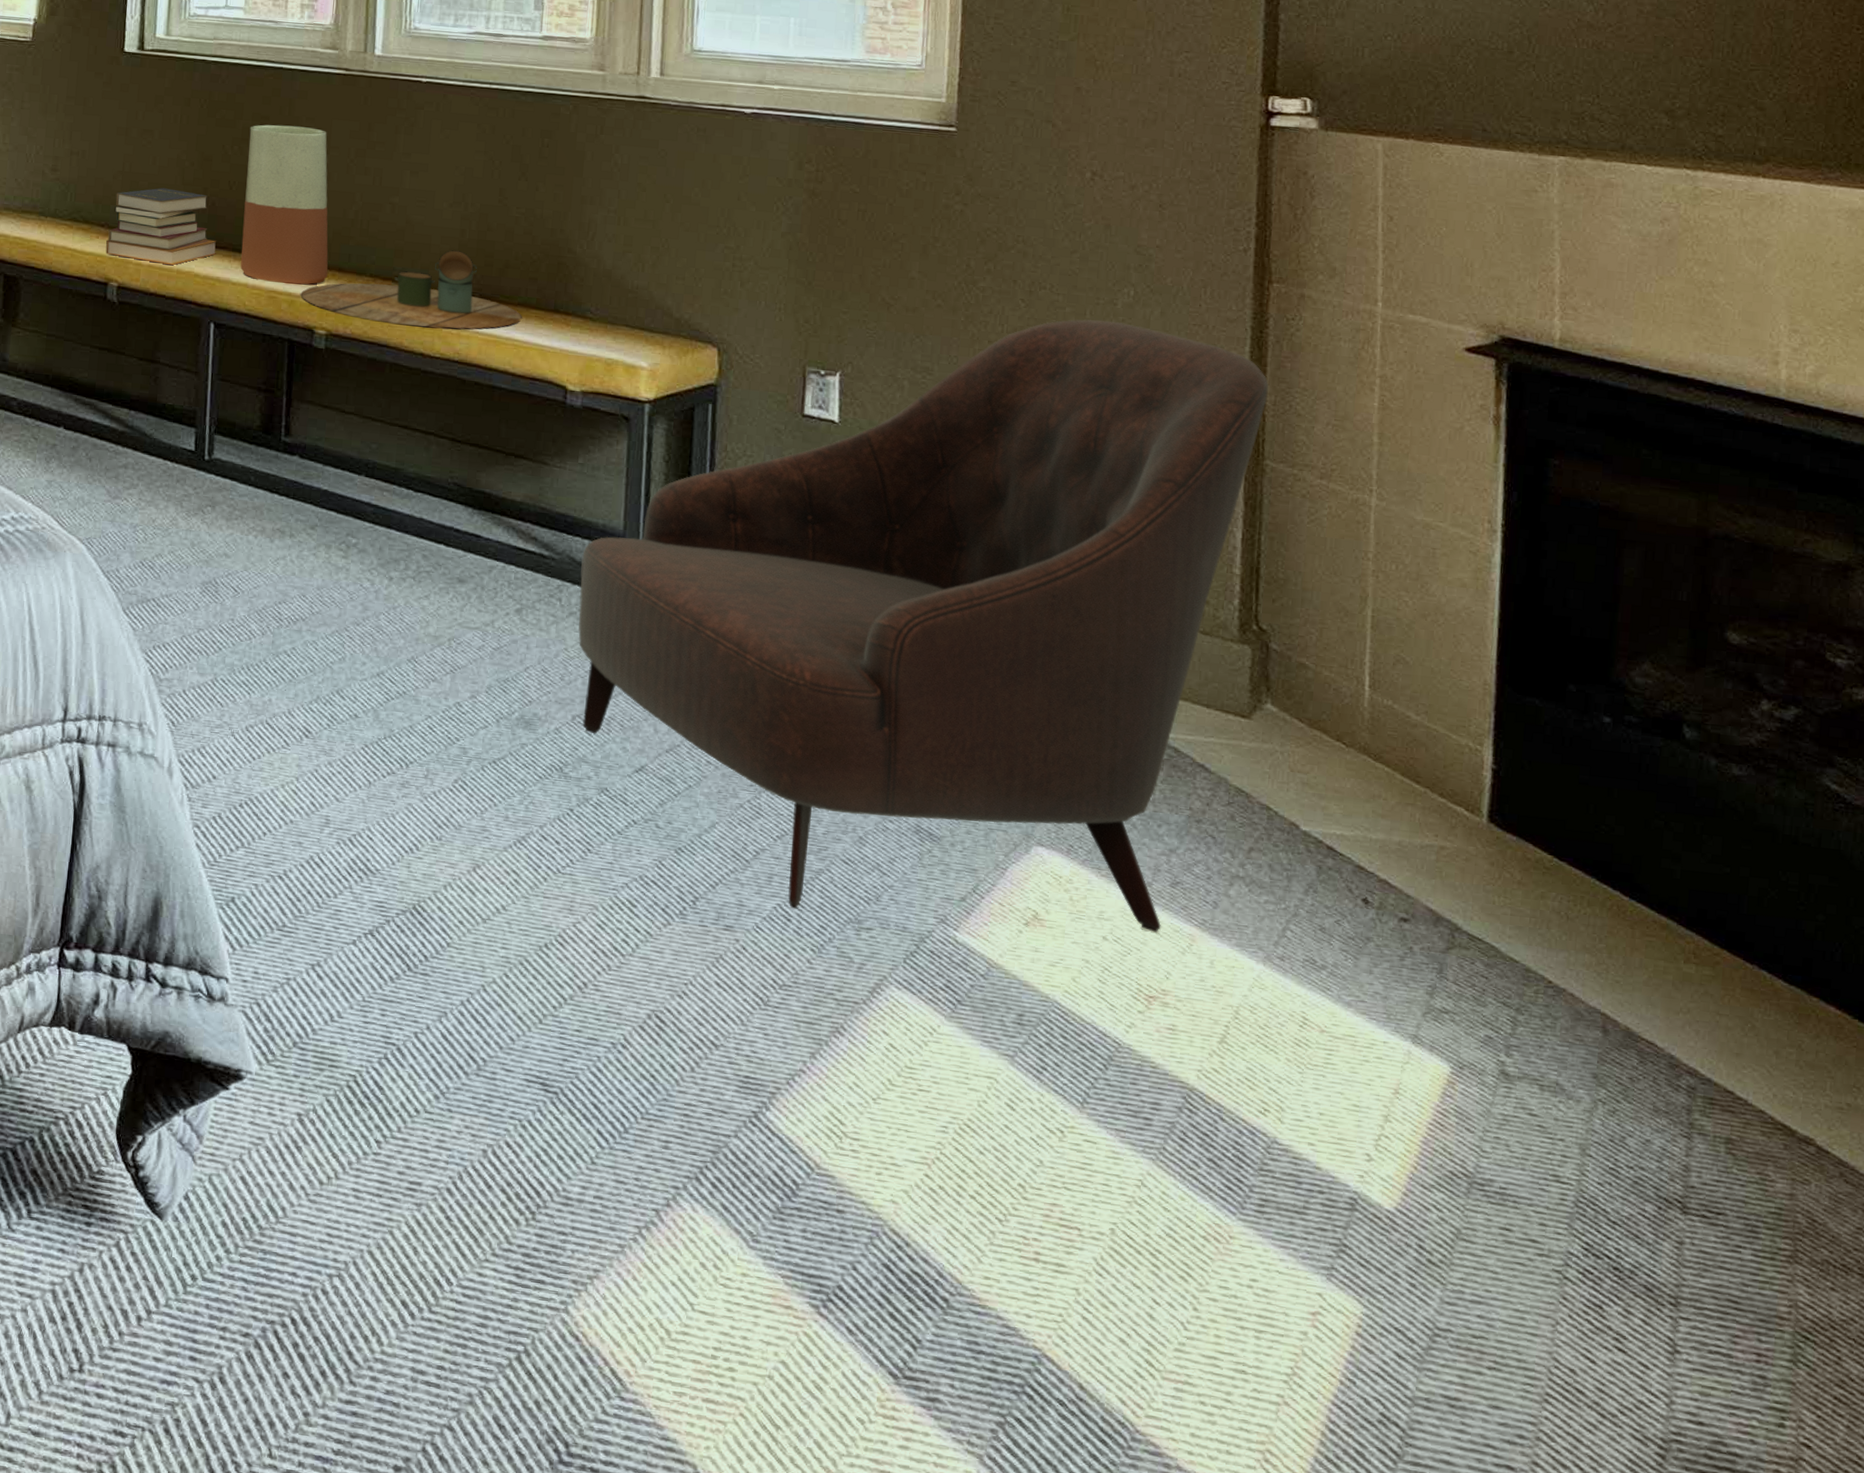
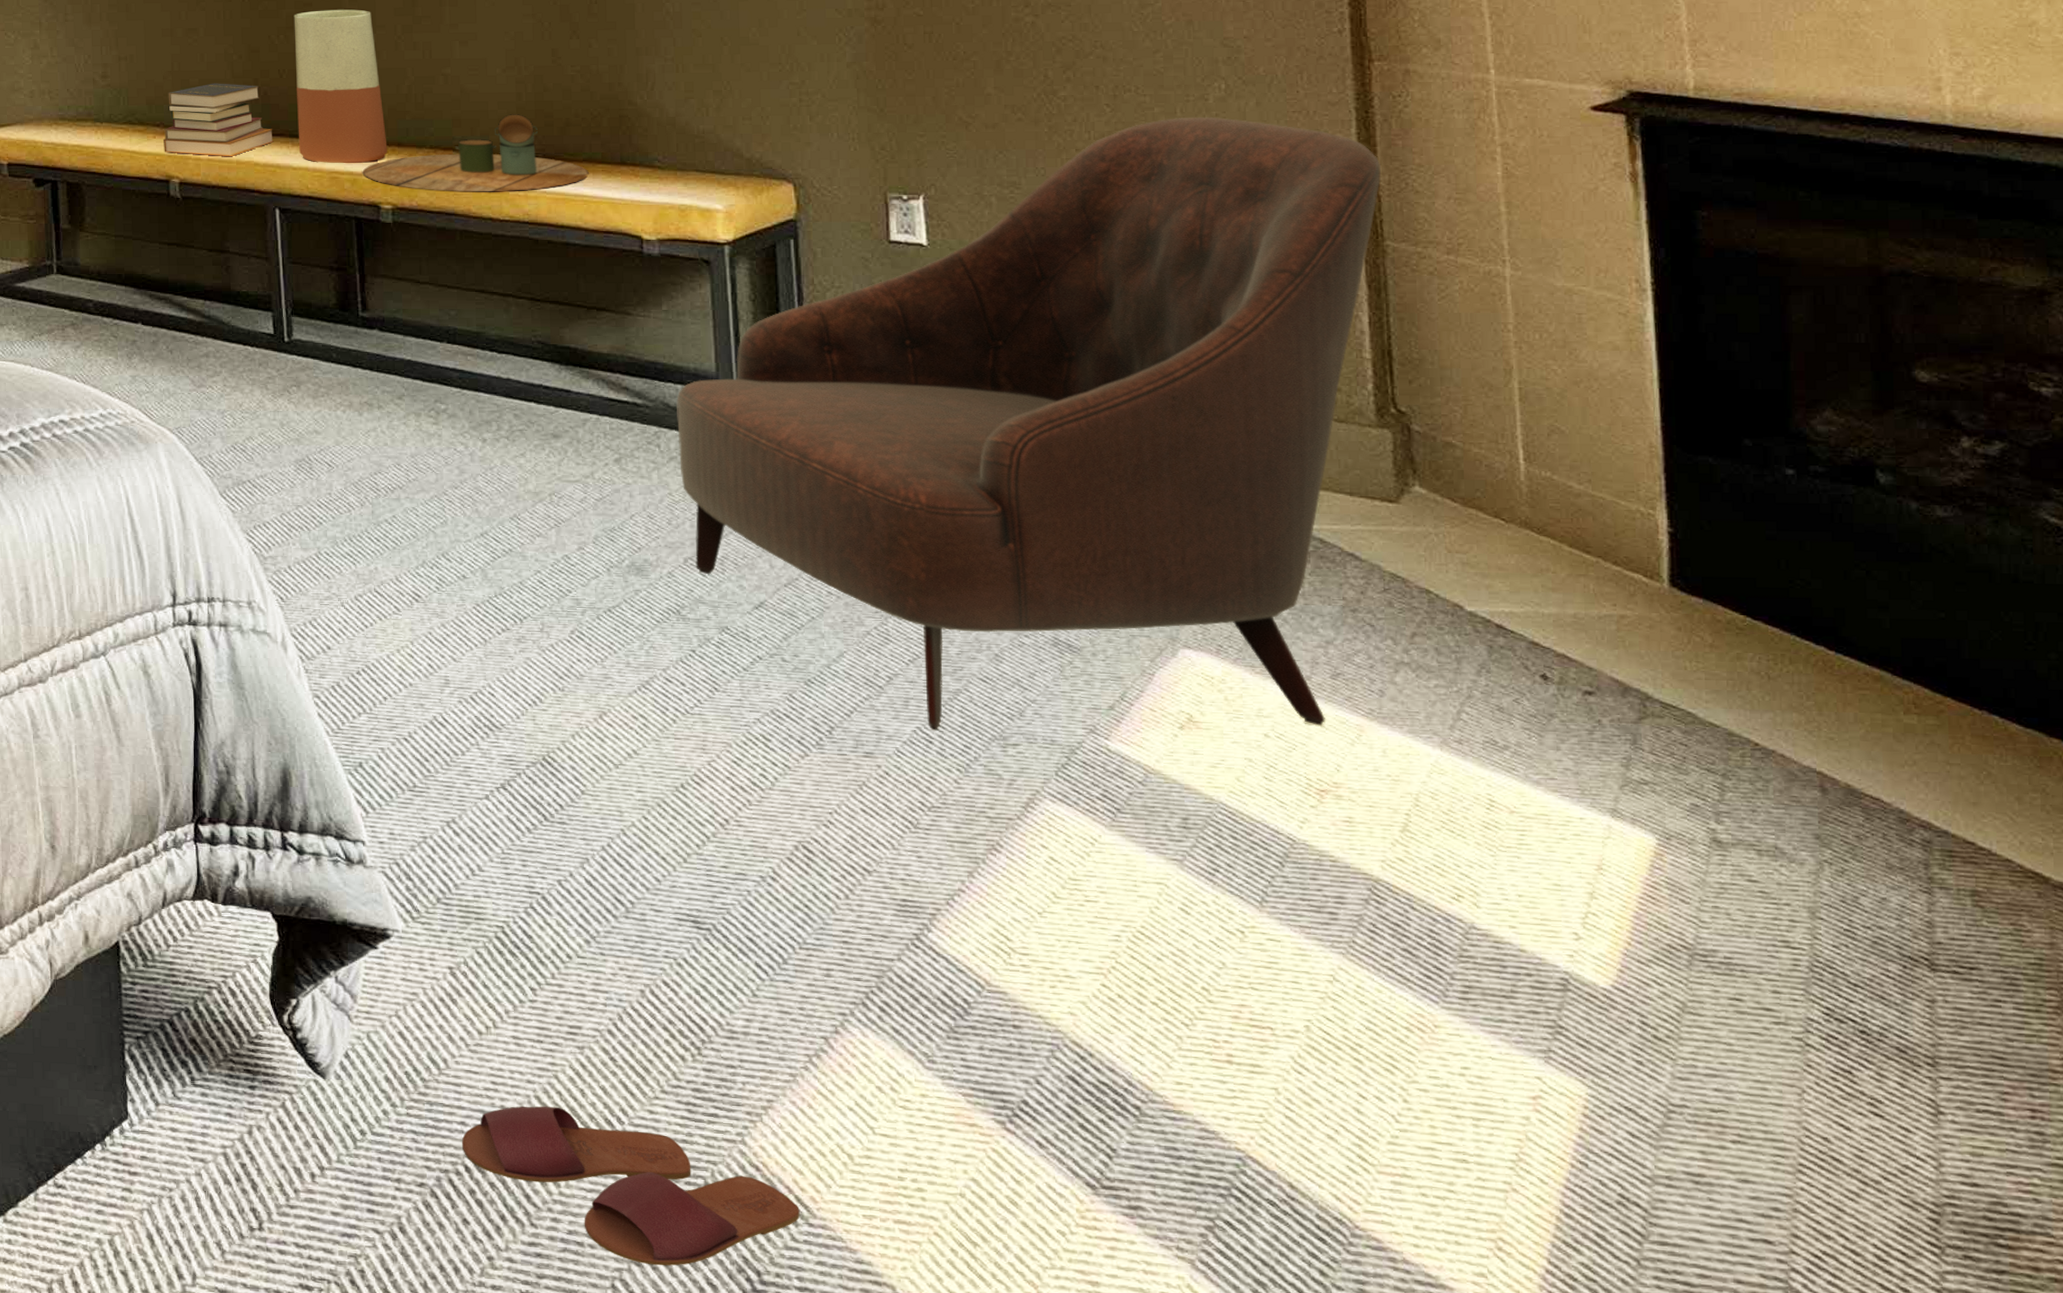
slippers: none [290,1260,613,1433] -> present [461,1106,800,1266]

